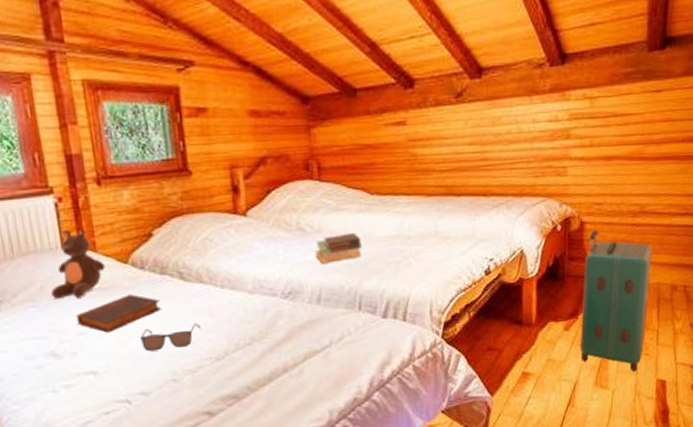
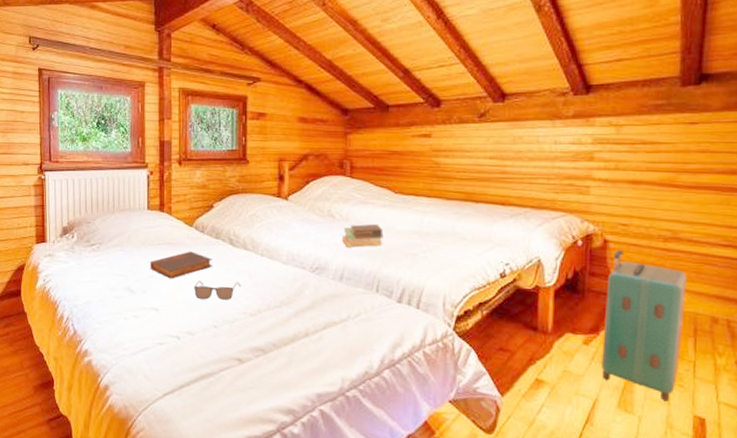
teddy bear: present [51,228,106,298] -> none [135,196,176,248]

